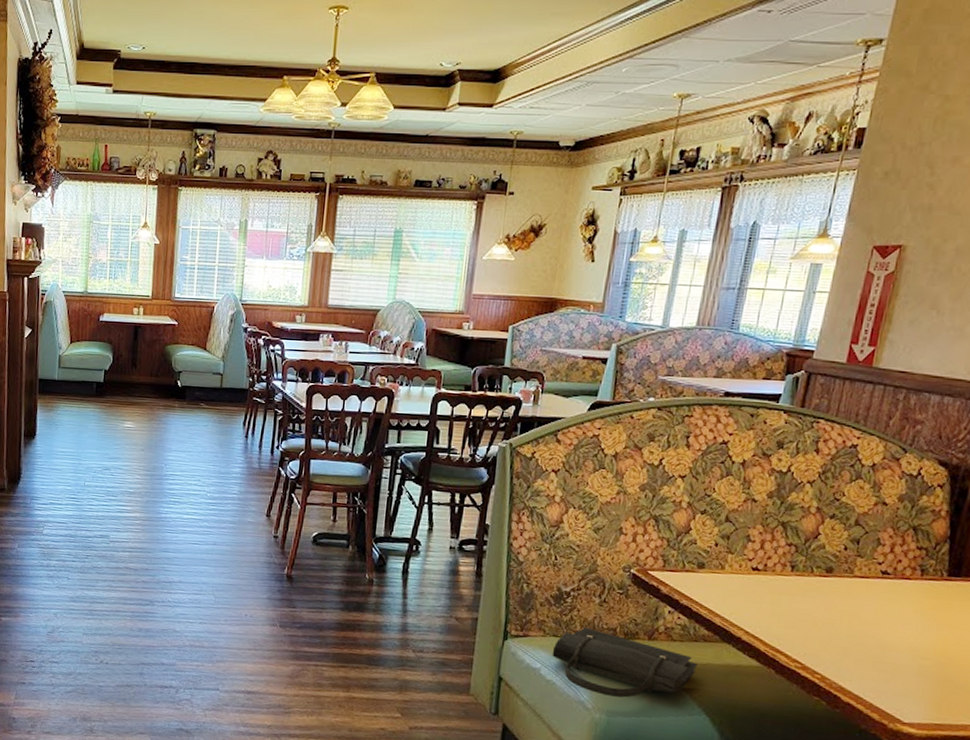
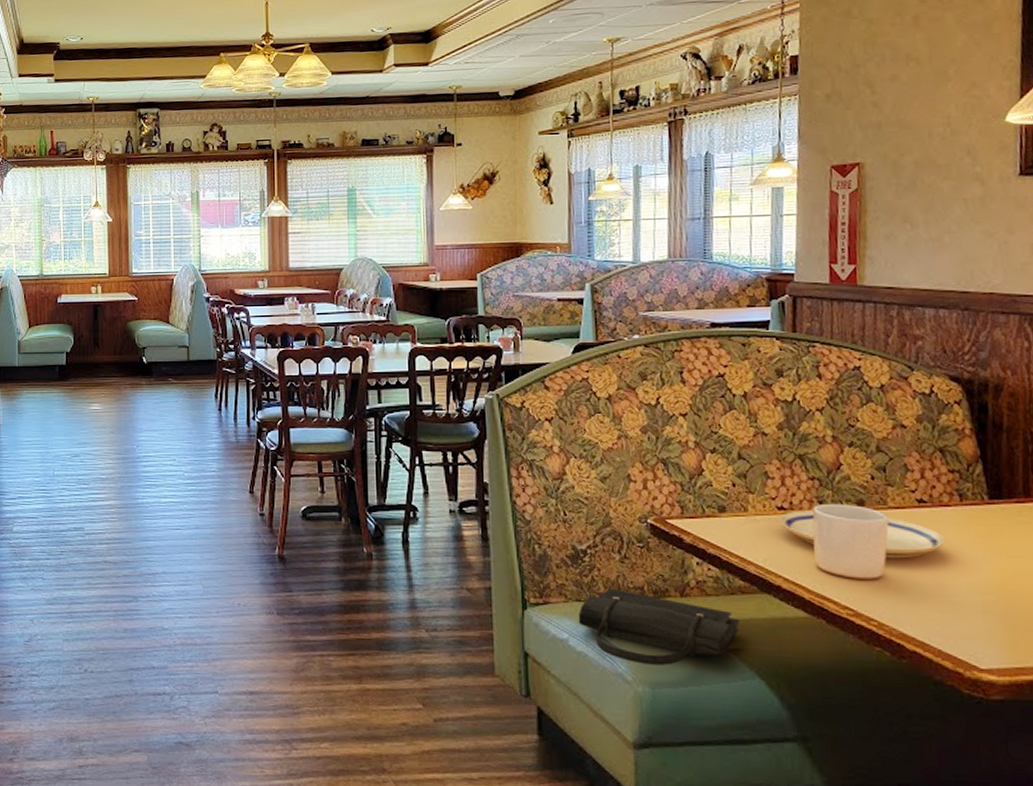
plate: none [752,572,899,623] -> present [780,510,946,559]
mug: none [776,568,852,639] -> present [812,503,889,580]

